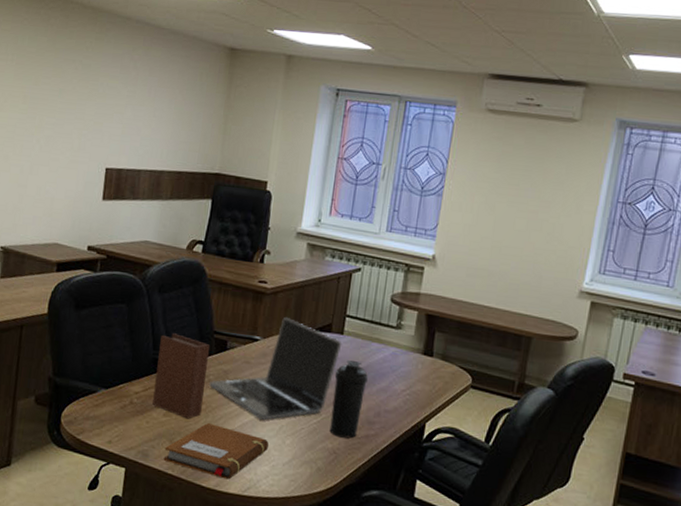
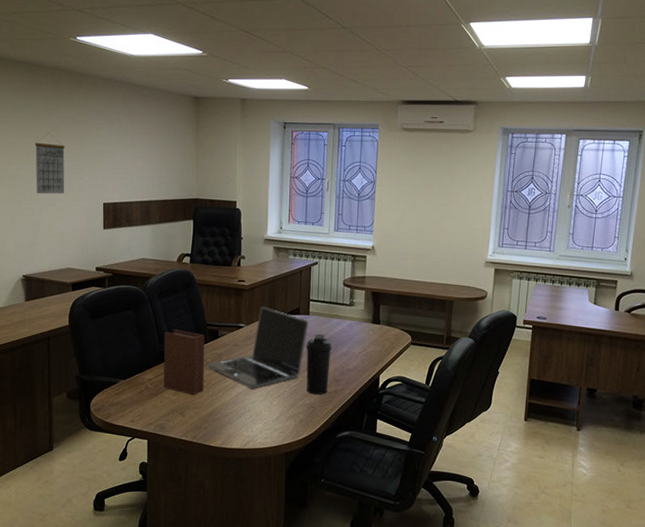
calendar: none [29,76,69,152] -> present [34,132,66,194]
notebook: present [163,423,269,480] -> none [177,397,260,438]

